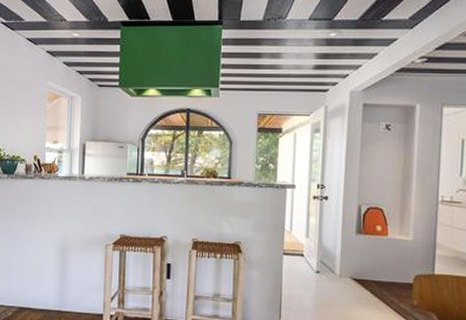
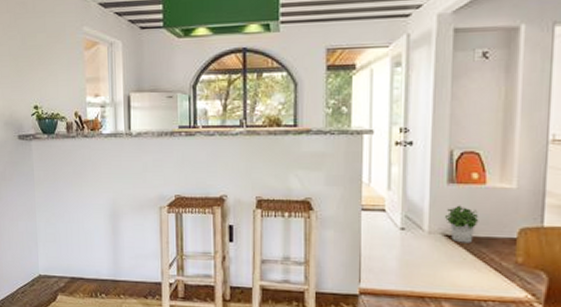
potted plant: none [354,253,382,287] -> present [445,205,479,243]

